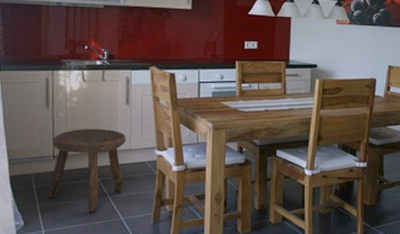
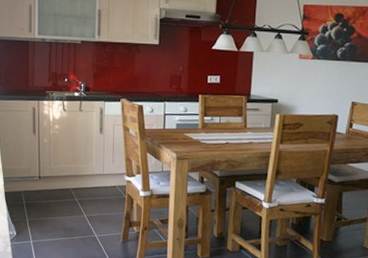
stool: present [46,129,126,213] -> none [34,153,100,229]

